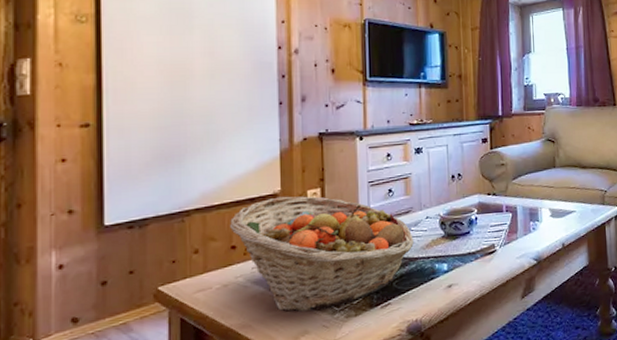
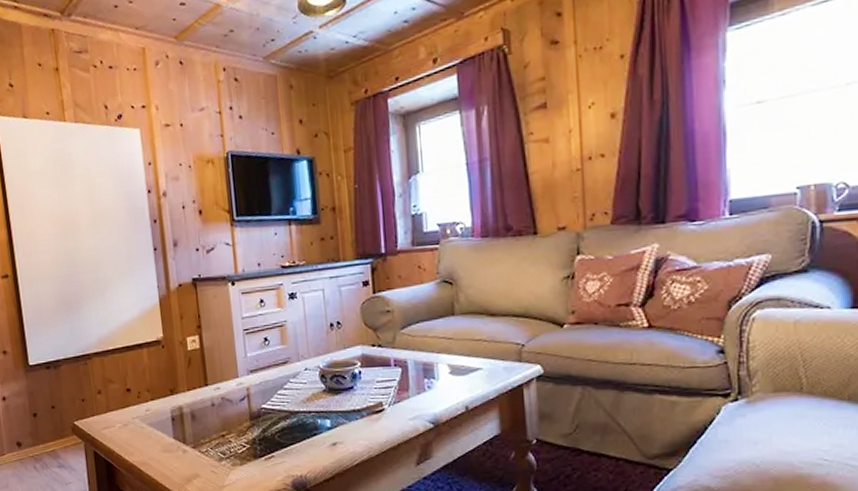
fruit basket: present [230,196,414,312] -> none [123,342,294,456]

